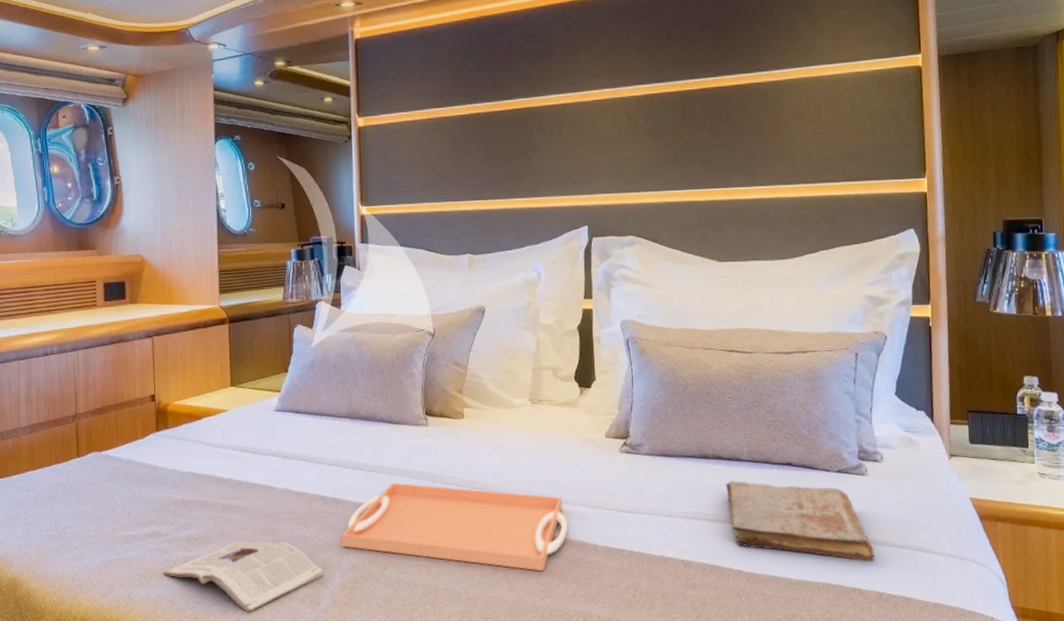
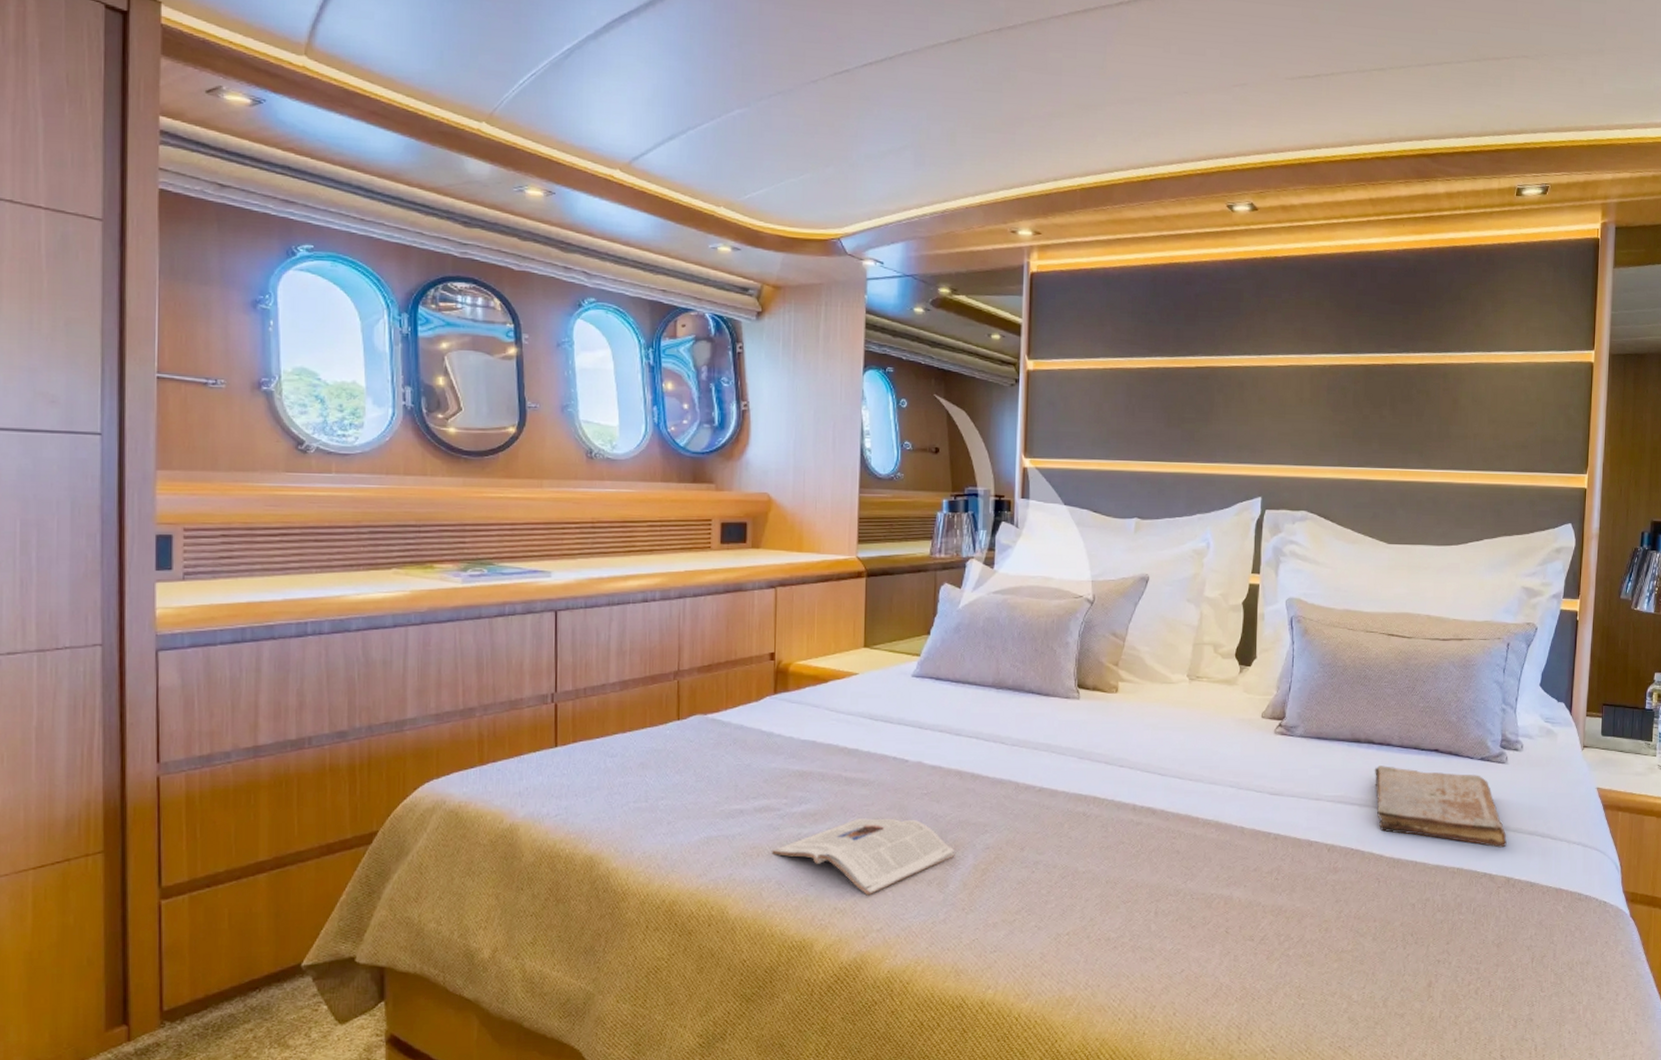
serving tray: present [341,482,568,572] -> none [977,758,1216,854]

